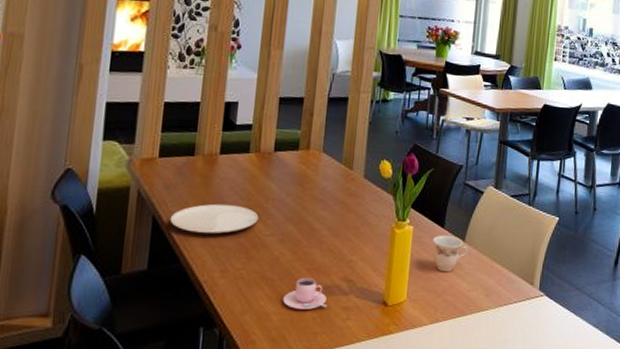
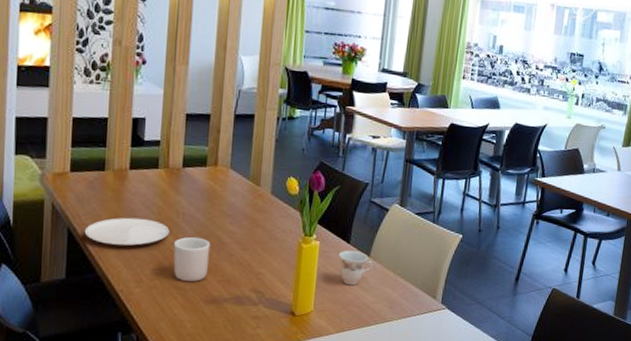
mug: none [261,223,301,272] -> present [173,236,211,282]
teacup: present [282,277,327,309] -> none [195,288,238,318]

